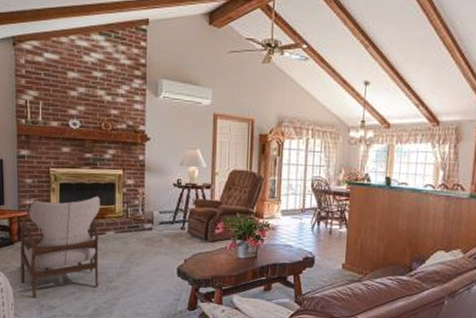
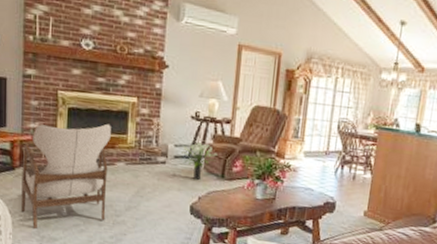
potted plant: none [166,208,200,244] -> present [181,142,217,181]

